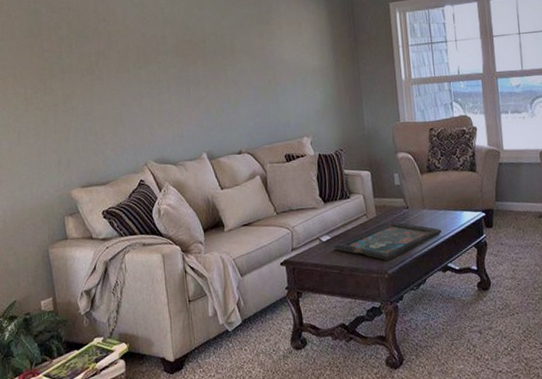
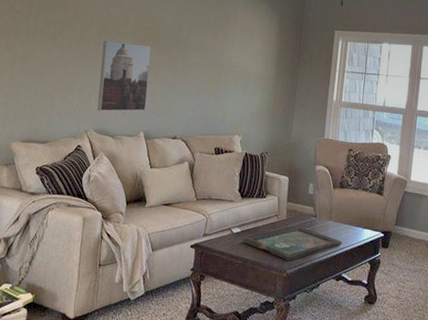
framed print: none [144,60,203,140] -> present [97,41,152,112]

